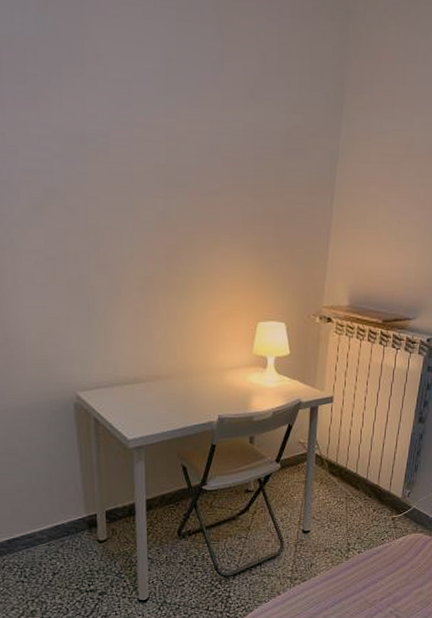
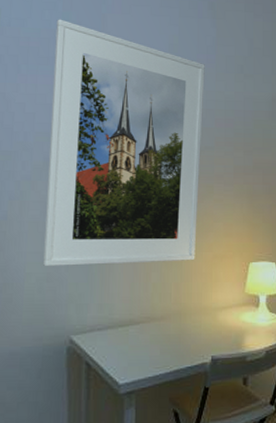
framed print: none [30,22,209,322] -> present [43,19,205,267]

